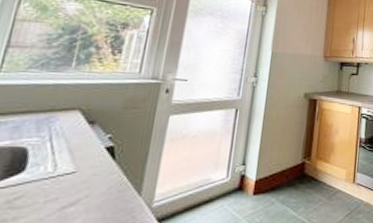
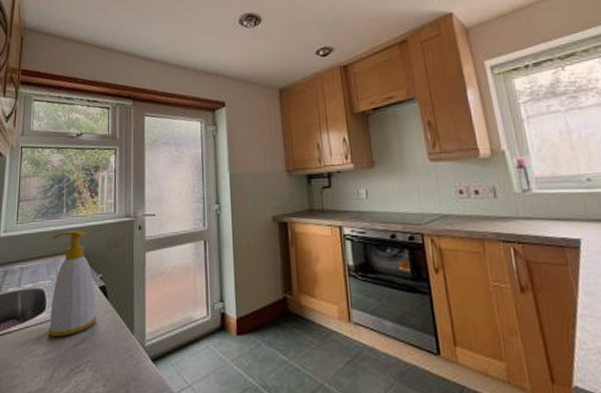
soap bottle: none [25,86,100,201] -> present [48,230,97,338]

